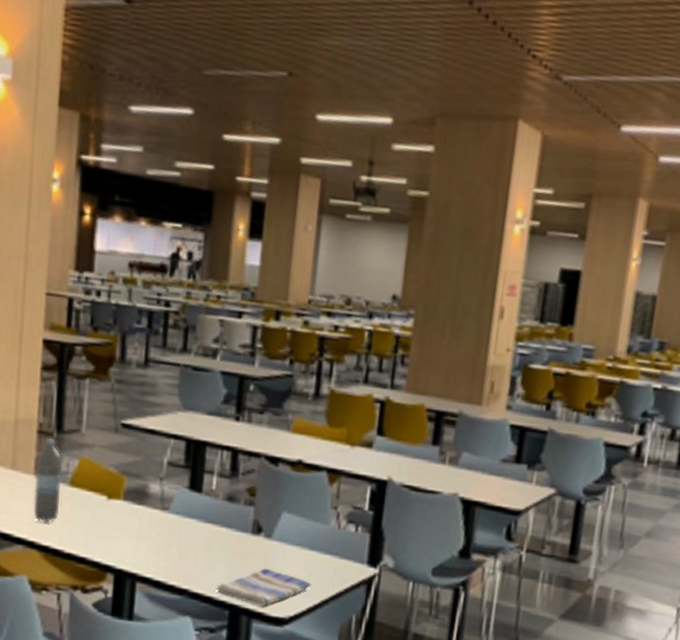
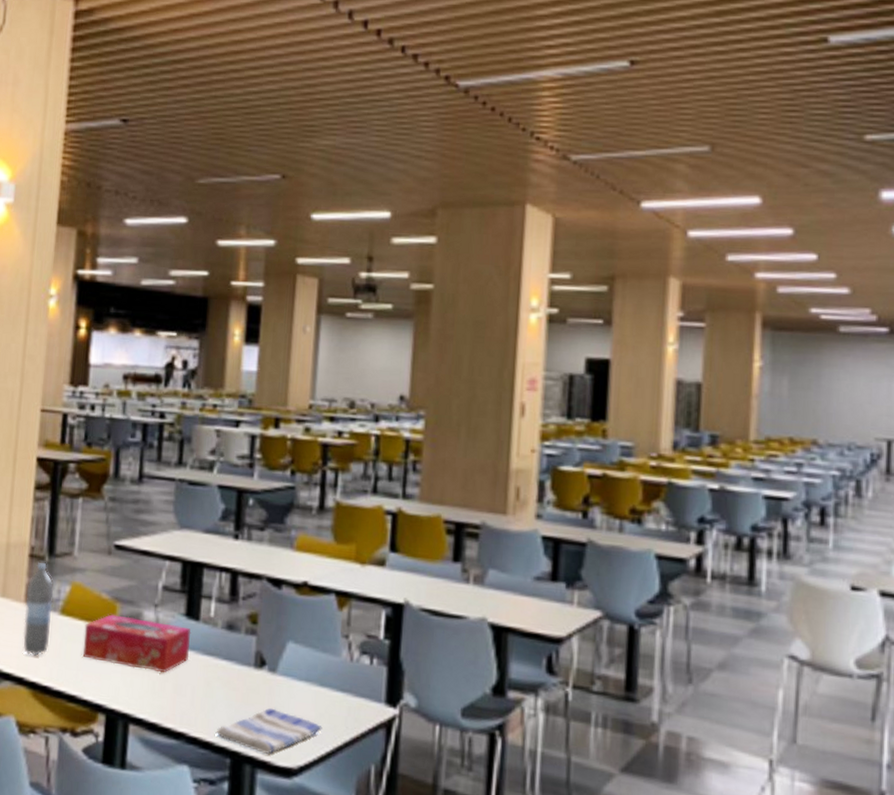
tissue box: none [91,486,194,538] -> present [82,614,191,672]

